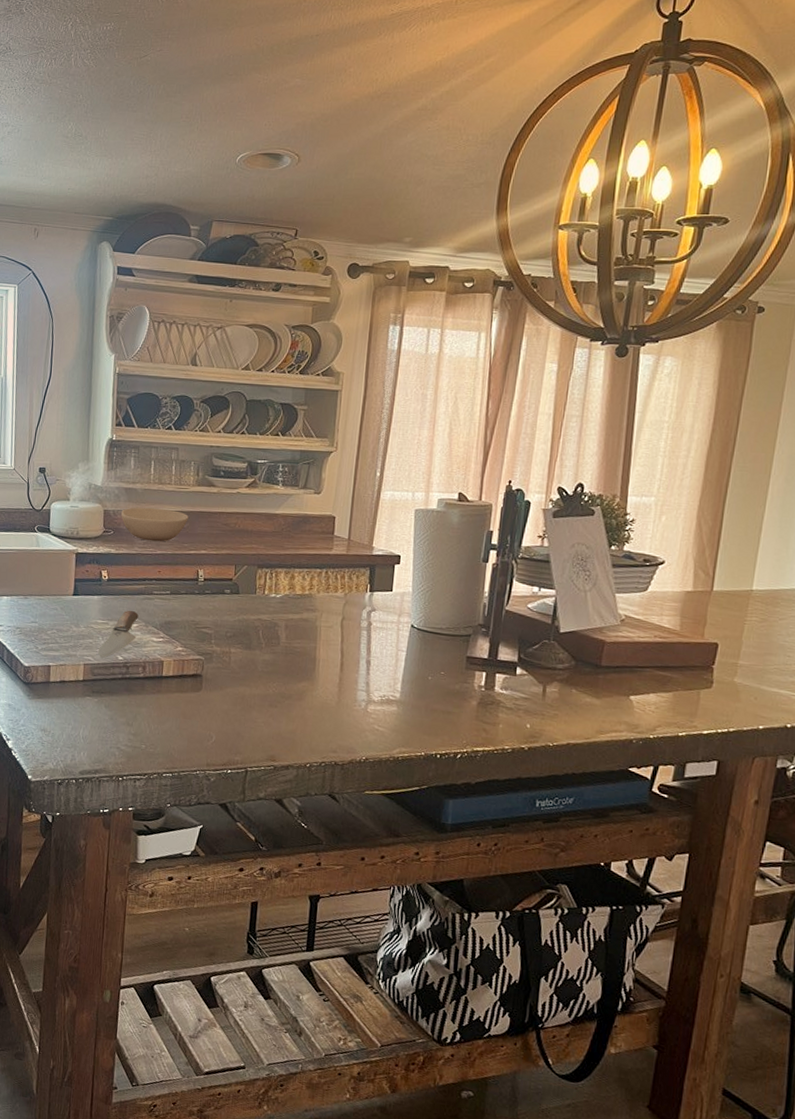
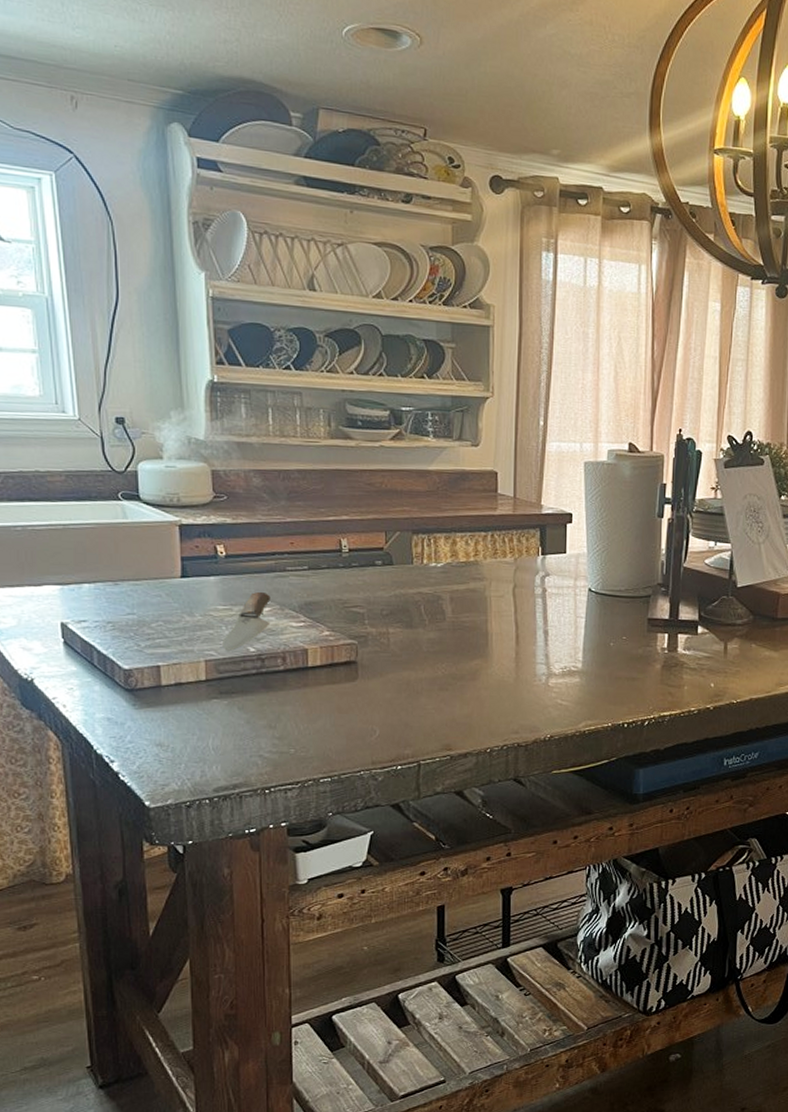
bowl: present [121,507,189,542] -> none [235,465,323,508]

